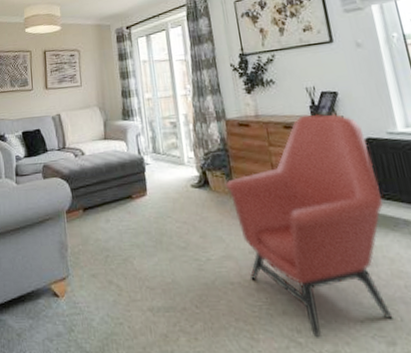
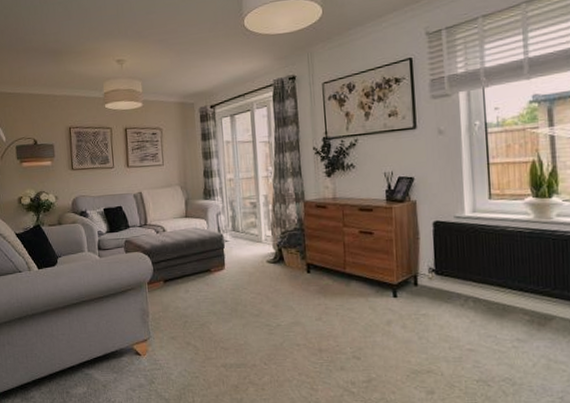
armchair: present [225,114,393,338] -> none [299,198,442,388]

